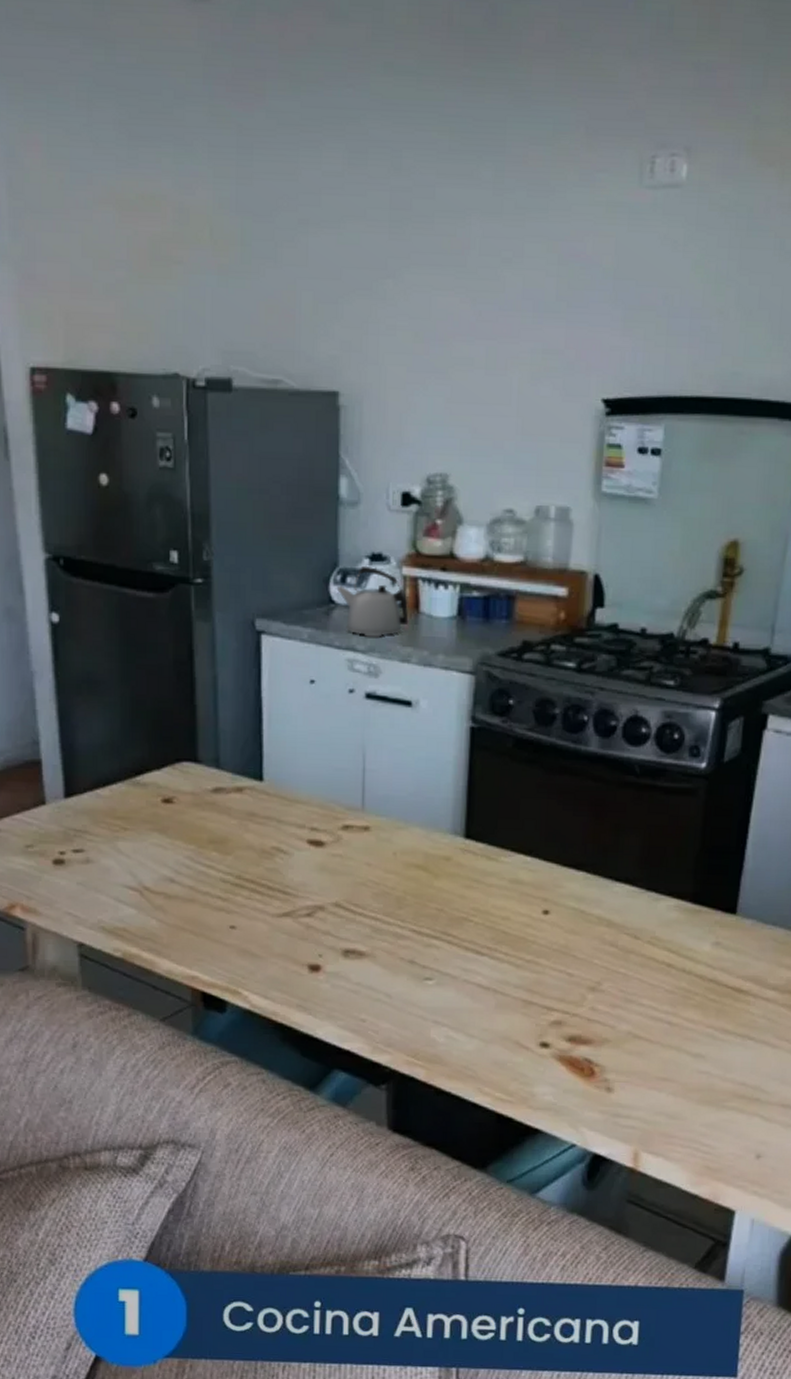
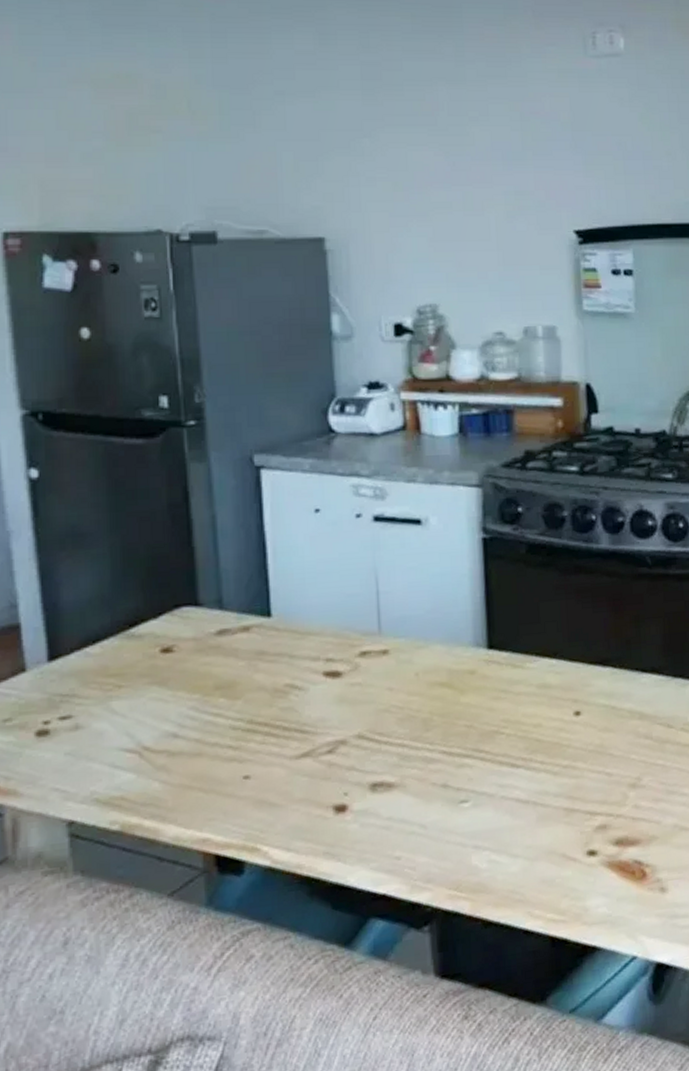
kettle: present [336,565,409,637] -> none [335,394,411,462]

